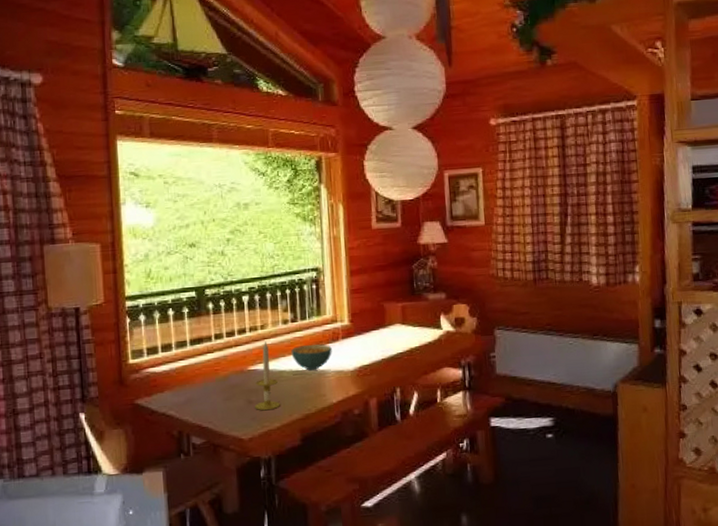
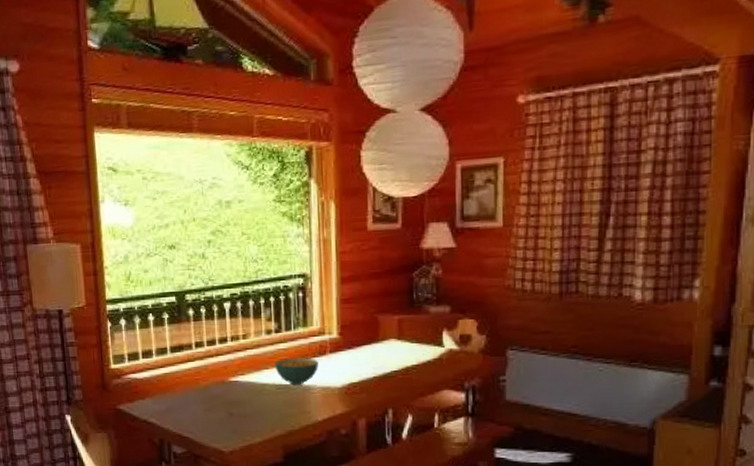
candle: present [255,340,280,411] -> none [236,351,262,424]

